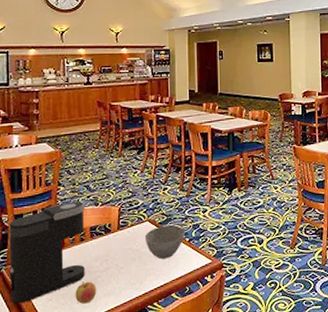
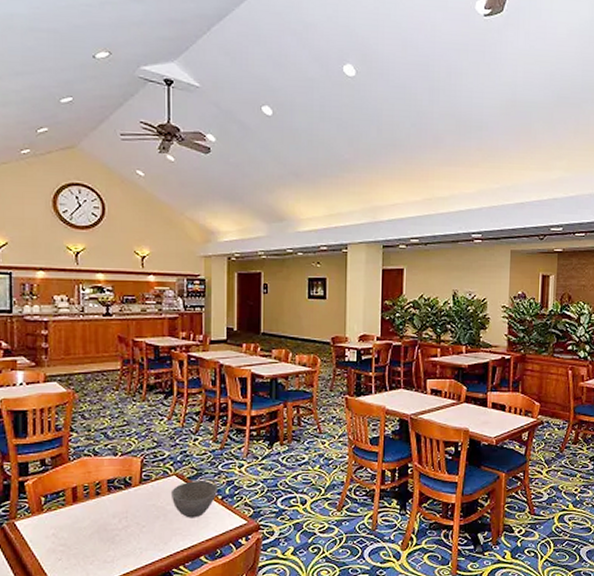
coffee maker: present [9,201,86,303] -> none [11,450,103,562]
apple: present [75,281,97,304] -> none [89,540,114,565]

